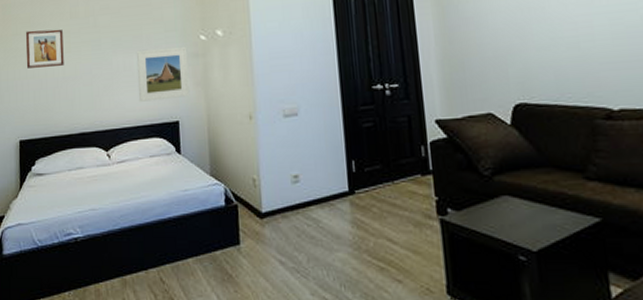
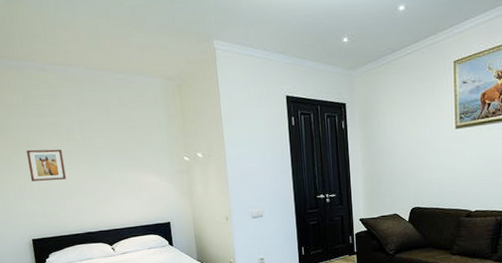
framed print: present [137,47,190,102] -> none [131,166,178,208]

